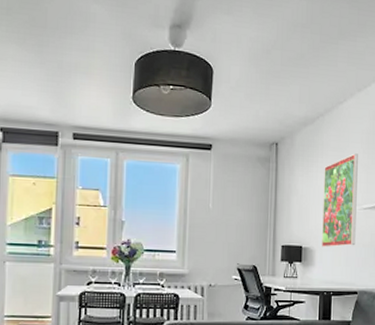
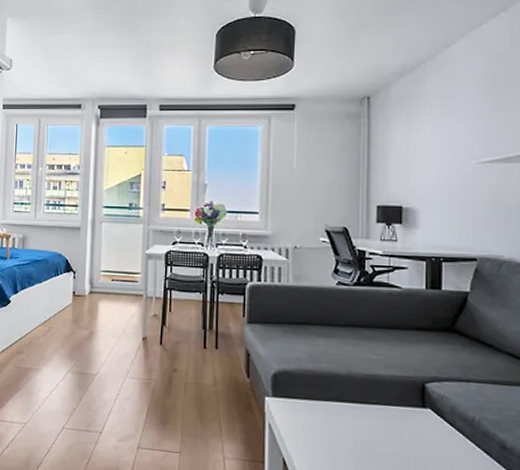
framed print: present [322,153,358,248] -> none [427,100,473,208]

